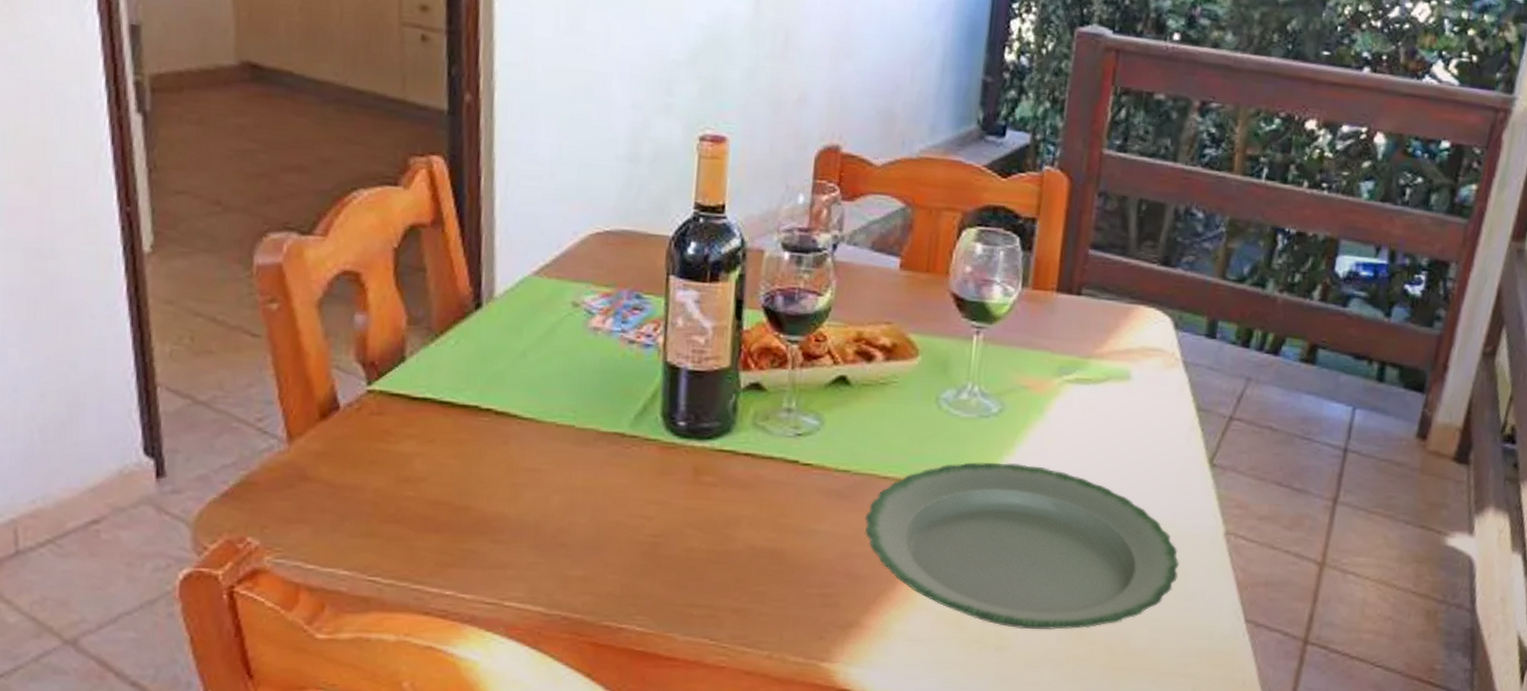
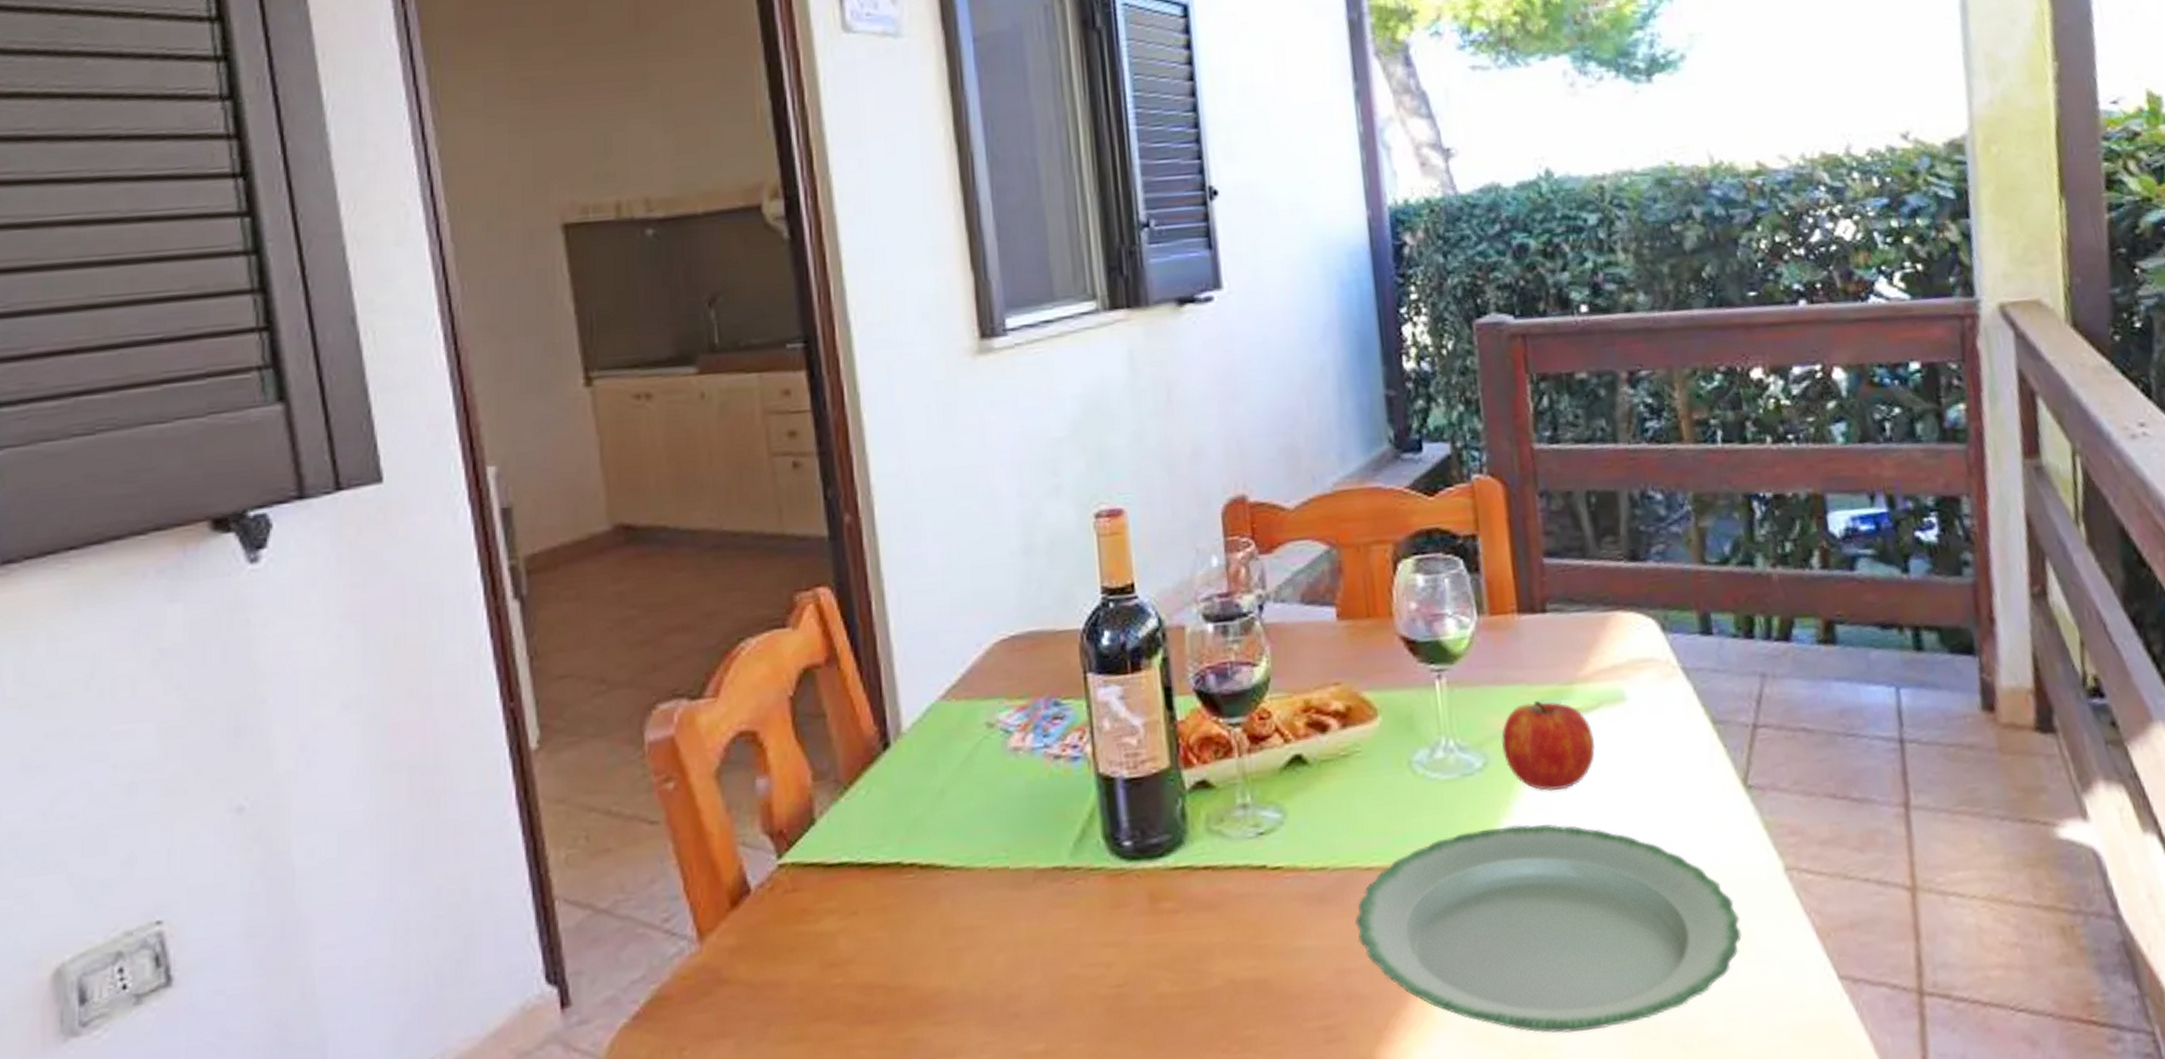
fruit: none [1017,367,1097,443] -> present [1501,701,1595,792]

